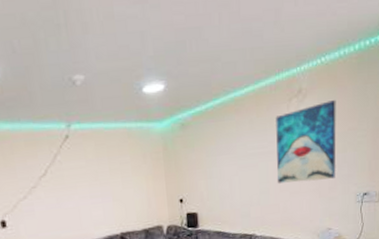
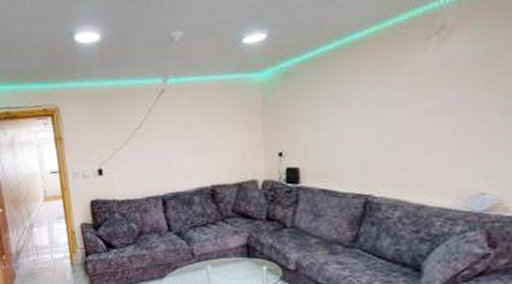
wall art: present [276,100,336,184] -> none [405,34,499,137]

